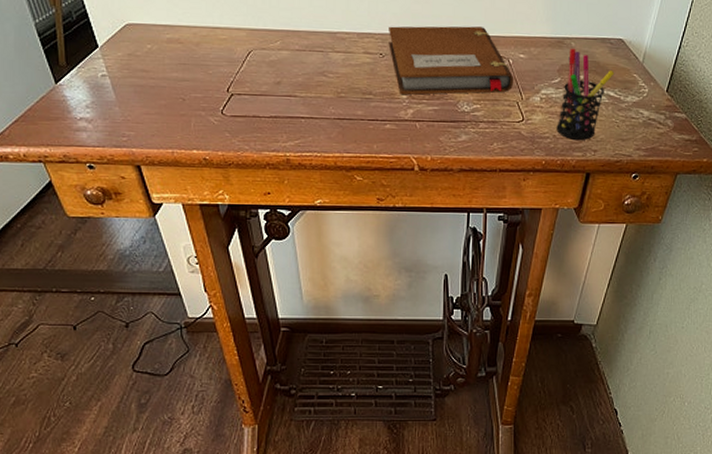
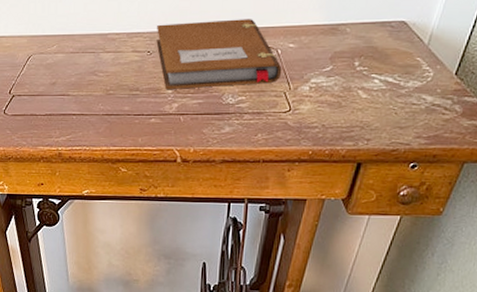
pen holder: present [556,48,615,140] -> none [326,34,395,129]

